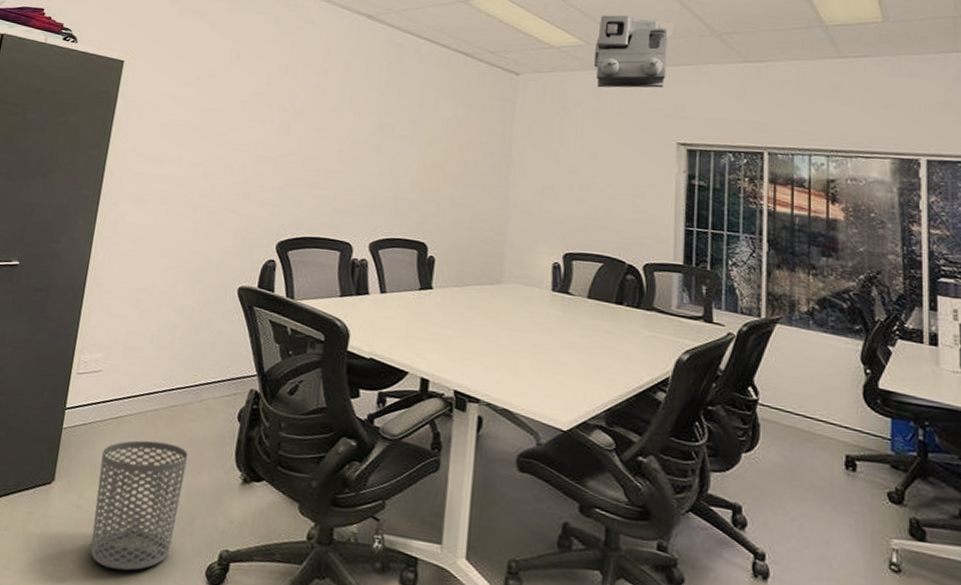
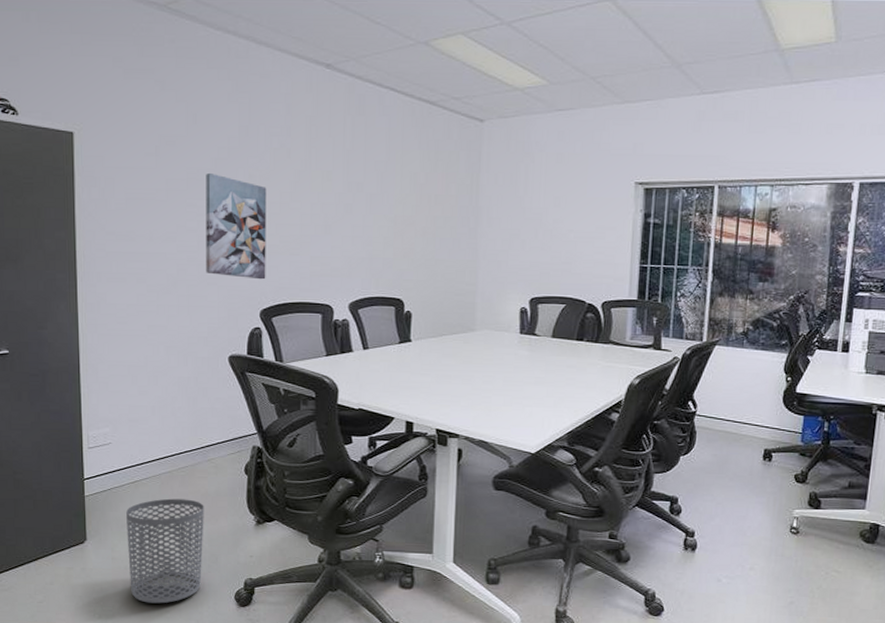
wall art: none [228,105,299,212] -> present [206,172,267,280]
total station: present [593,15,674,88] -> none [556,49,636,130]

